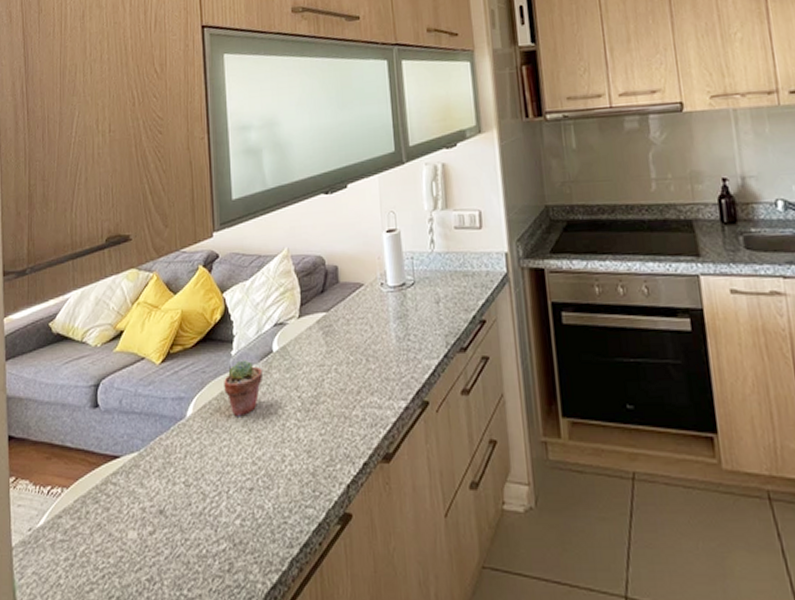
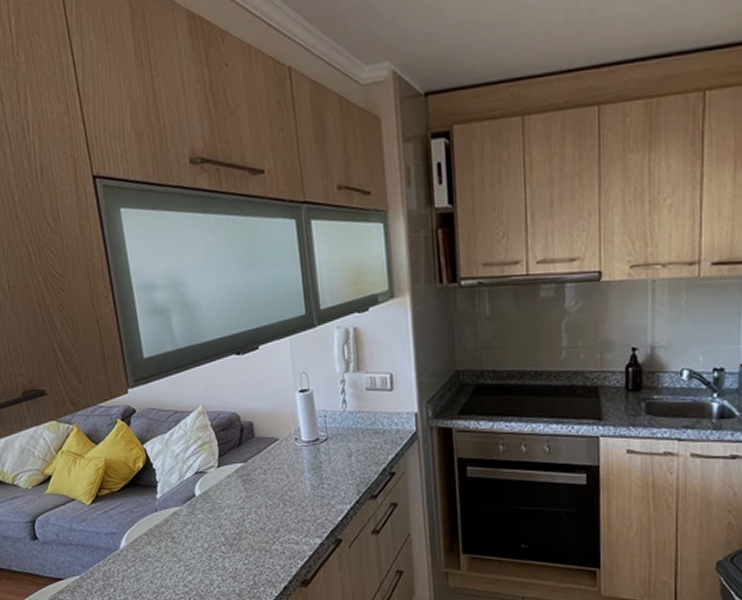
potted succulent: present [224,360,264,417] -> none [152,502,188,549]

